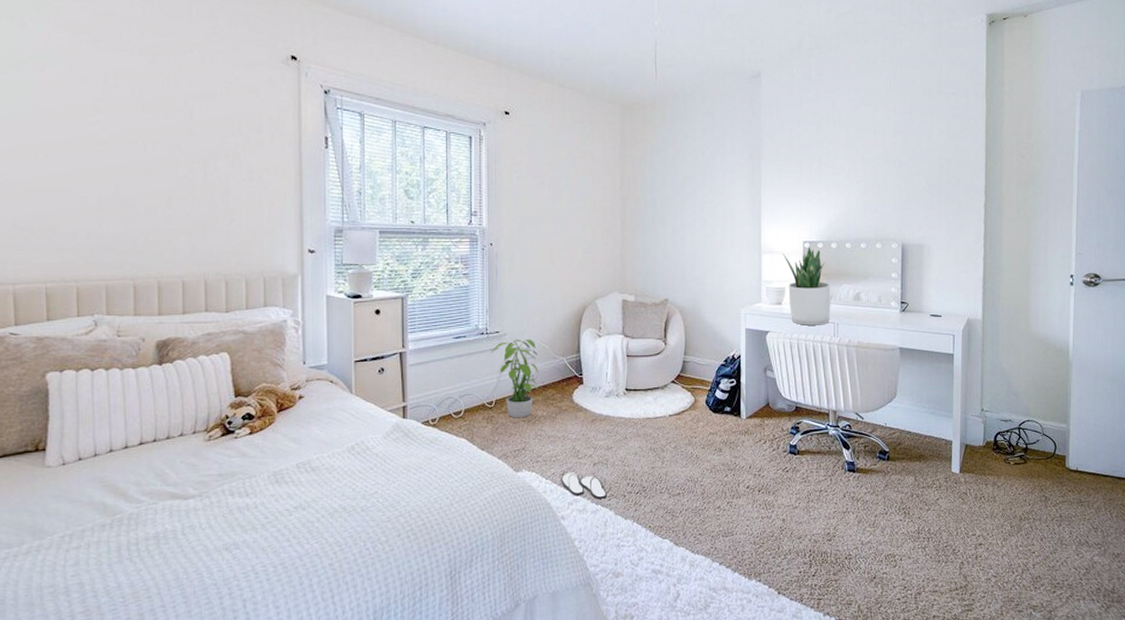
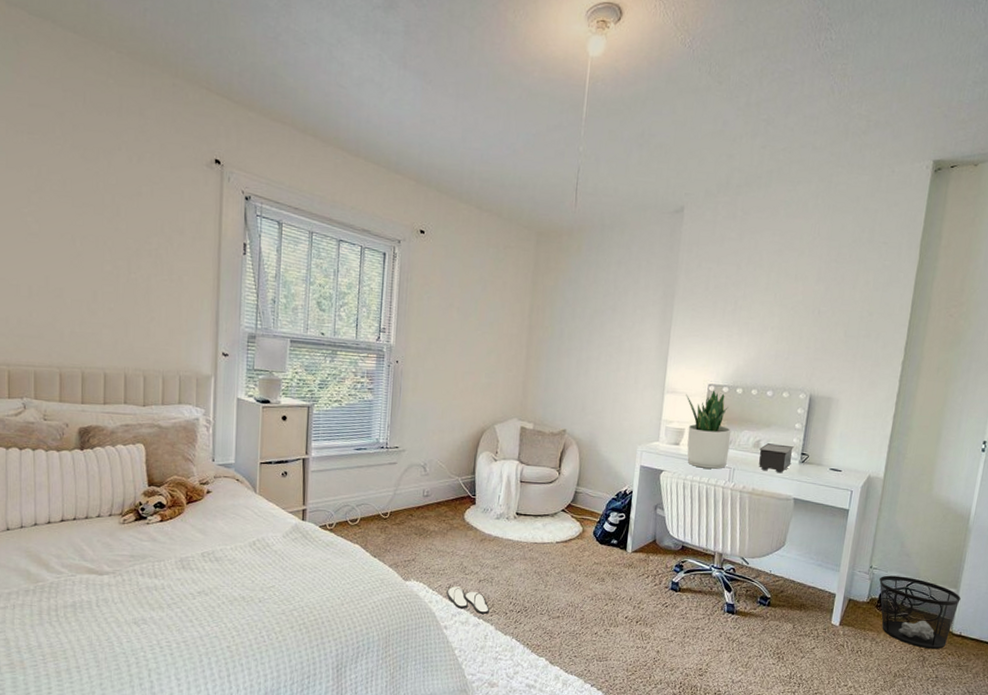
potted plant: present [490,337,539,419] -> none [389,453,435,531]
jewelry box: none [860,295,894,324] -> present [759,443,795,473]
waste bin: none [991,416,1072,488] -> present [878,575,961,649]

